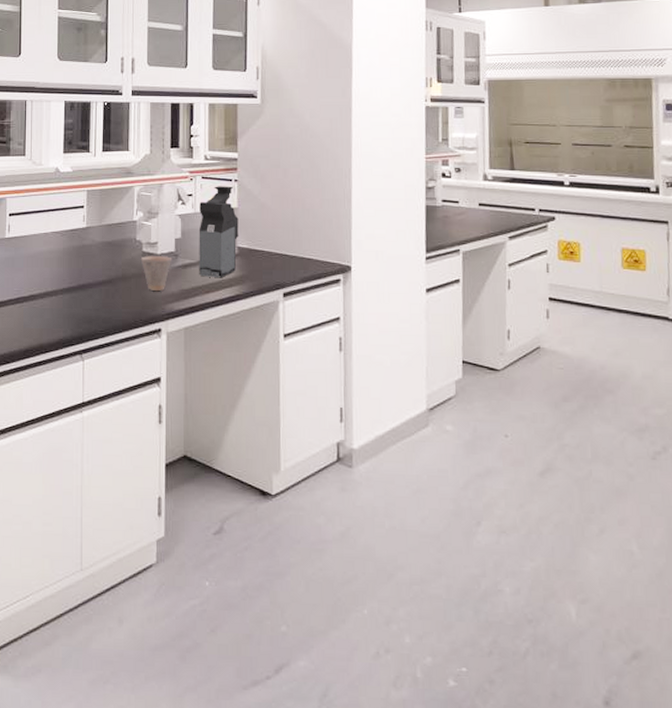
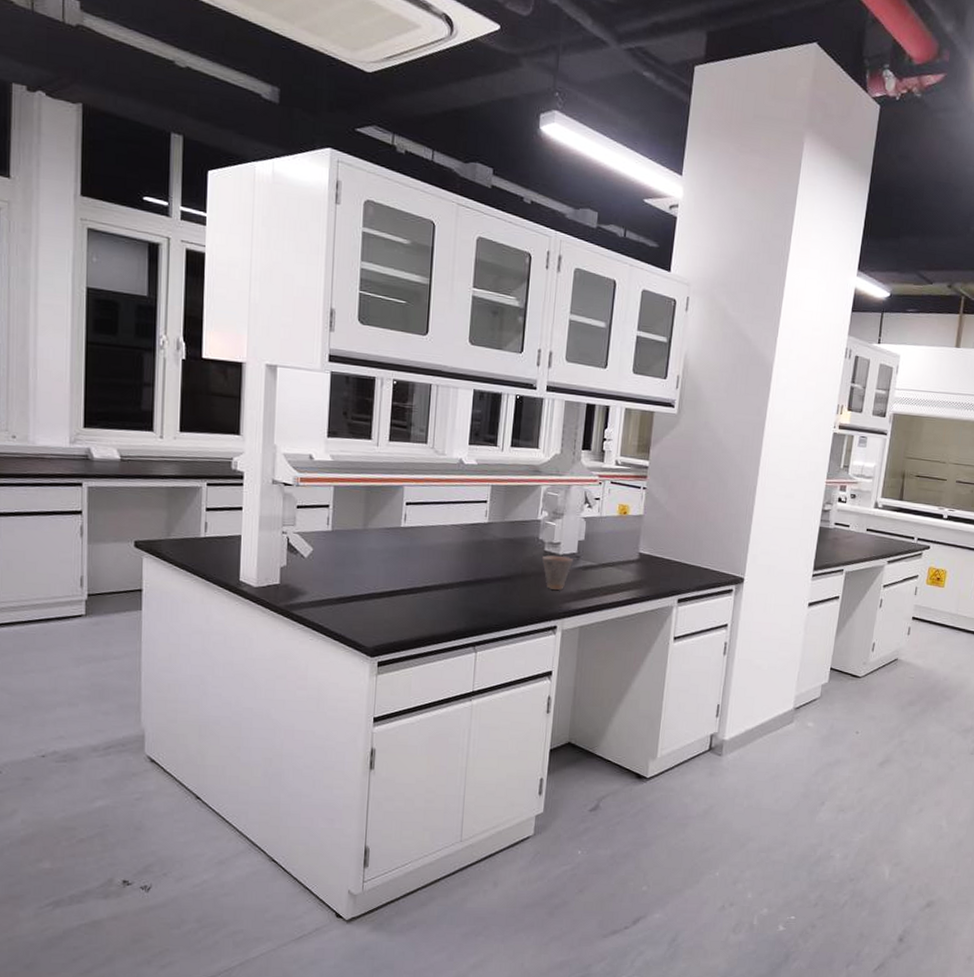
coffee maker: present [198,186,239,278] -> none [599,492,643,582]

